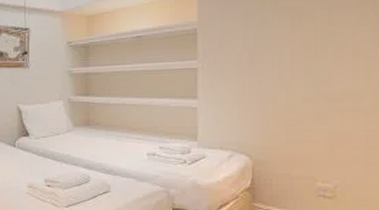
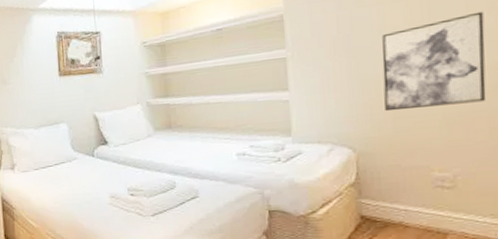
wall art: none [280,42,367,125] -> present [382,11,487,112]

